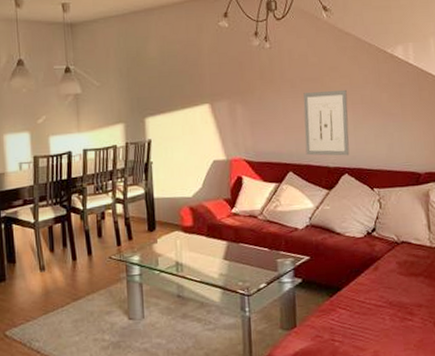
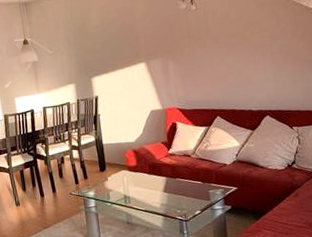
wall art: present [303,89,350,156] -> none [227,41,270,102]

